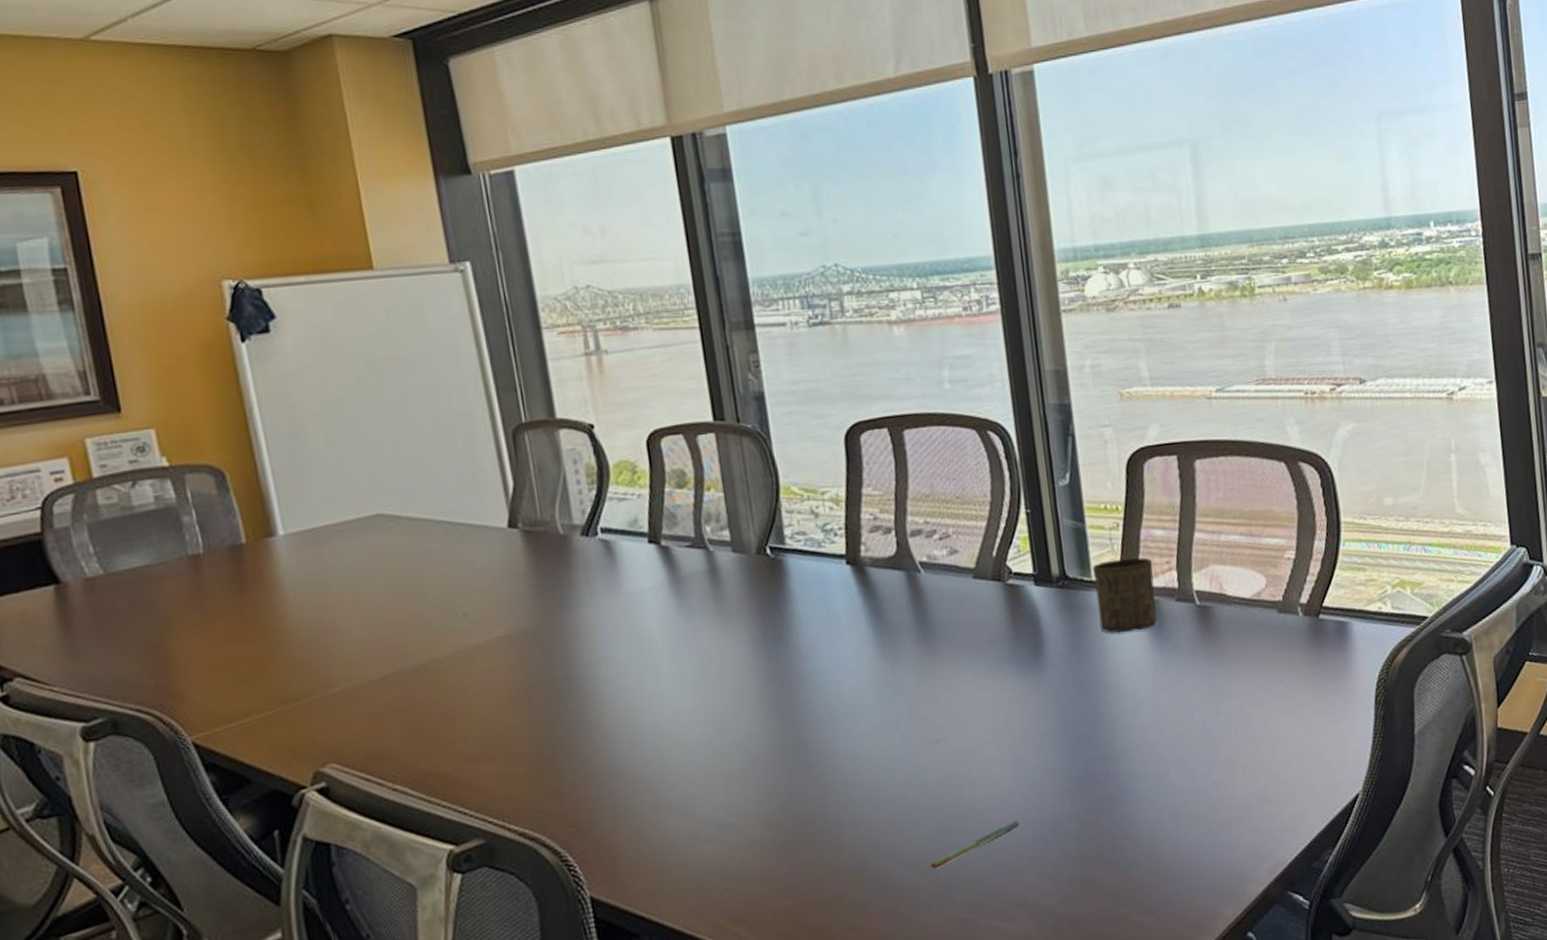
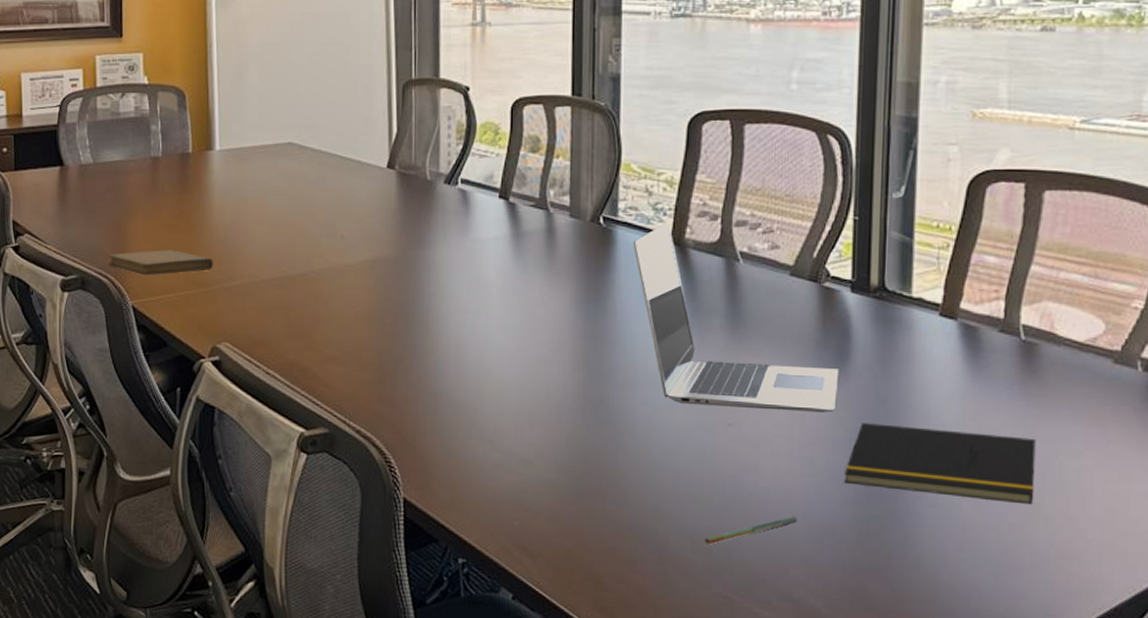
notebook: none [146,664,299,703] -> present [108,250,213,276]
laptop: none [806,542,1038,730] -> present [633,222,839,413]
notepad: none [1056,696,1231,777] -> present [844,423,1036,505]
cup: present [1093,557,1157,633] -> none [912,279,980,355]

